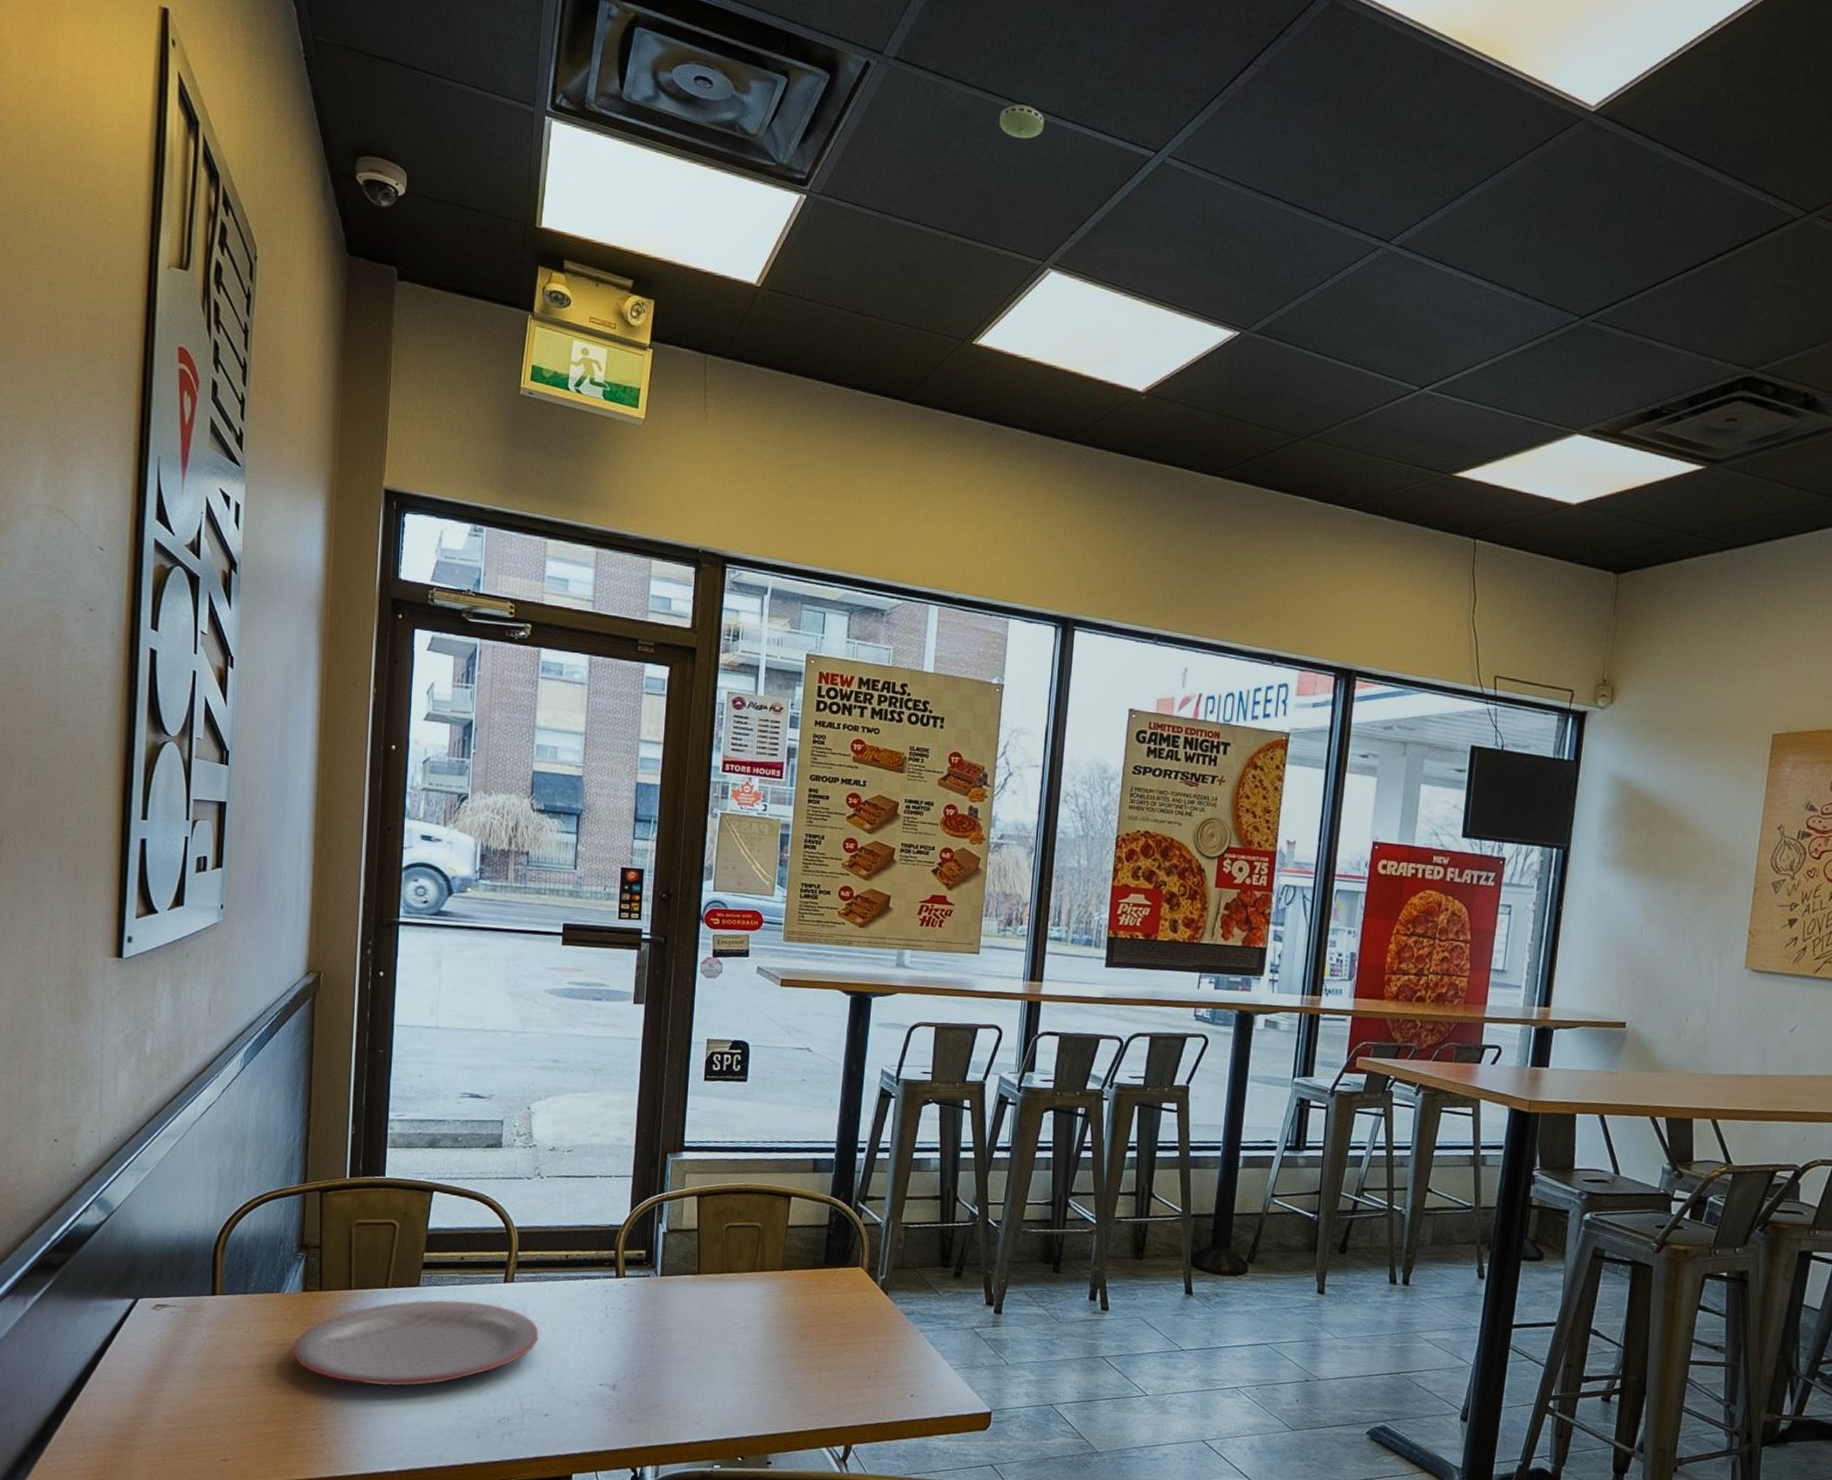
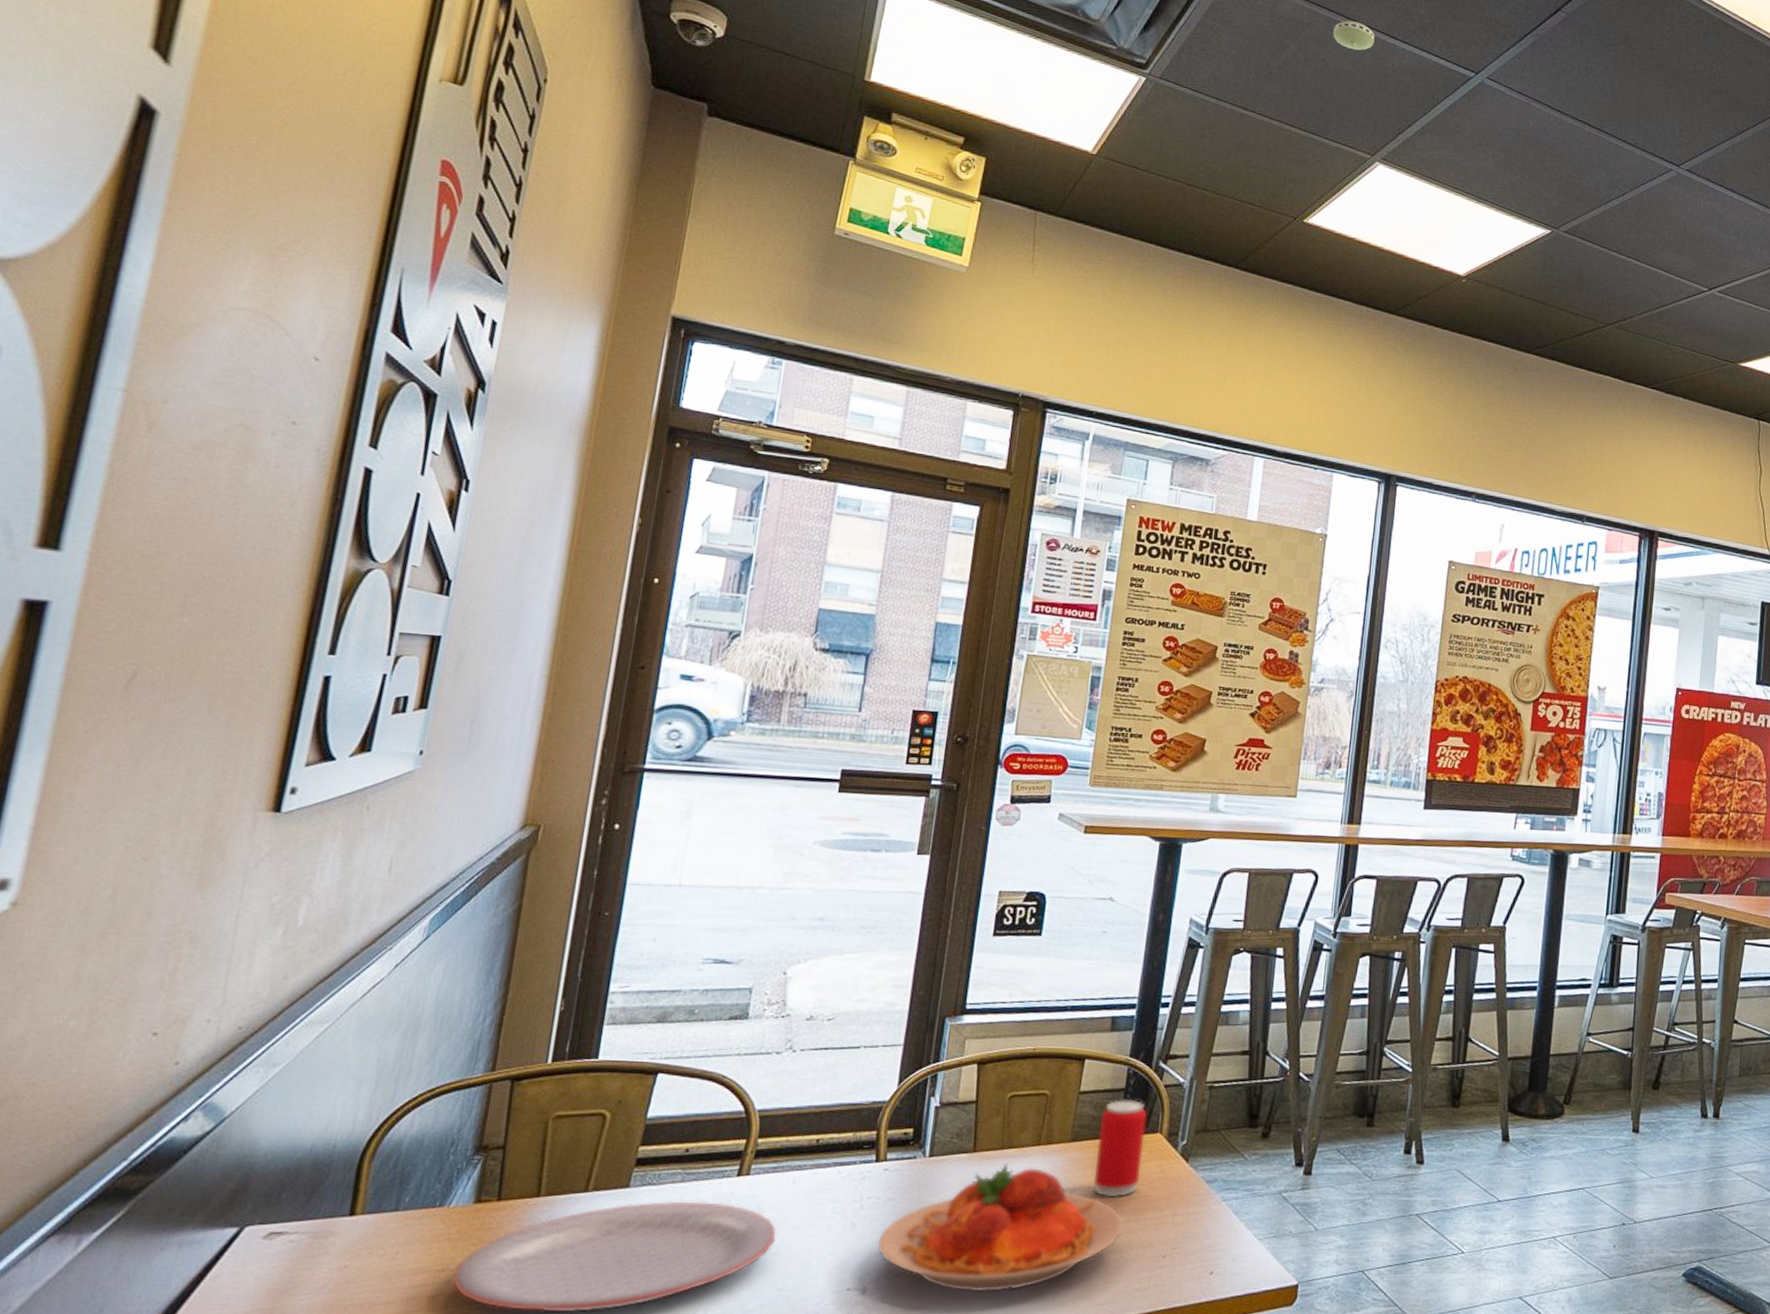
plate: none [622,1286,832,1397] -> present [877,1163,1124,1293]
beverage can: none [803,1235,849,1323] -> present [1093,1100,1147,1198]

